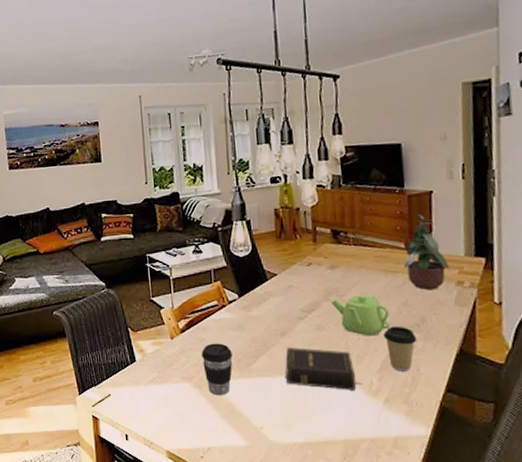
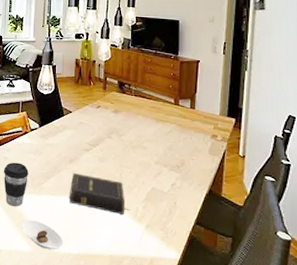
saucer: none [231,408,286,441] -> present [22,219,64,250]
teapot: present [331,294,390,336] -> none [112,136,157,171]
coffee cup: present [383,326,417,372] -> none [150,165,177,204]
potted plant: present [403,213,450,290] -> none [171,77,207,140]

